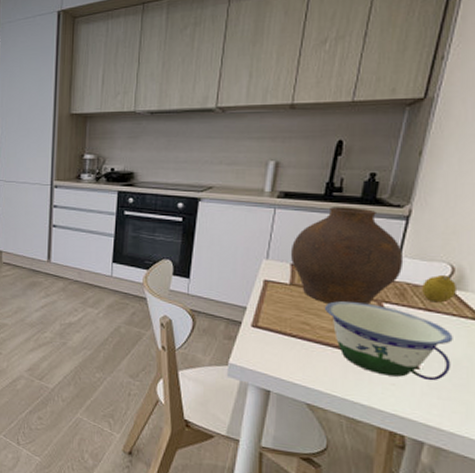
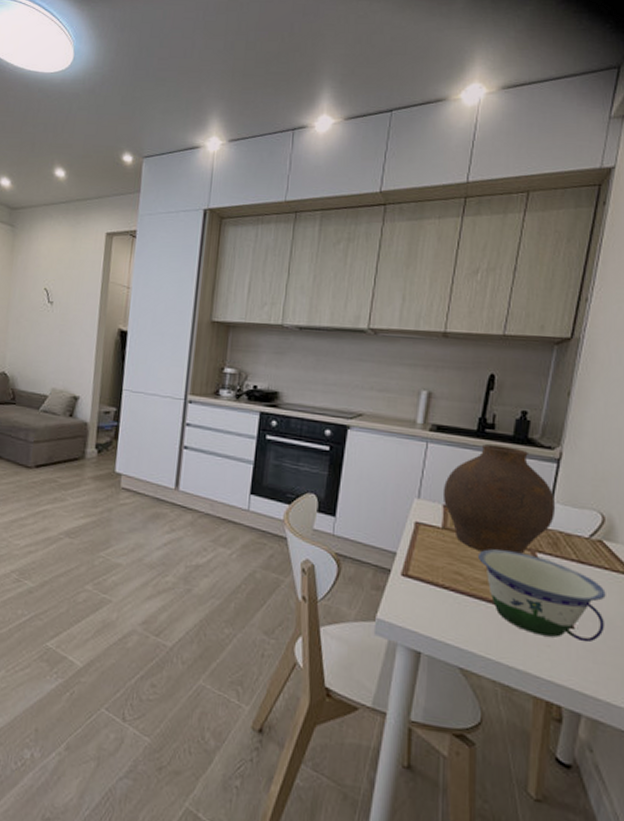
fruit: present [422,274,456,303] -> none [575,523,607,555]

